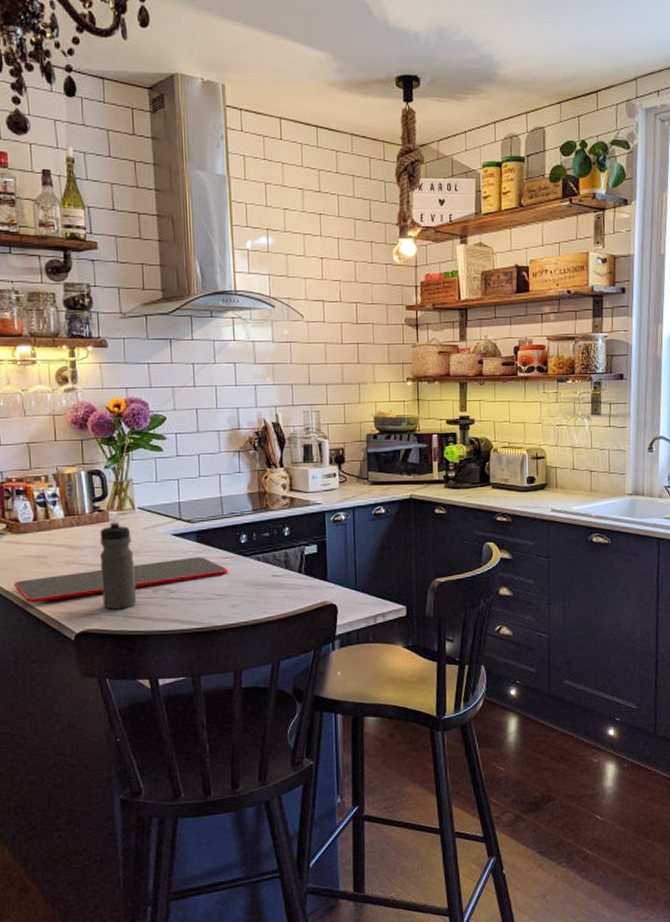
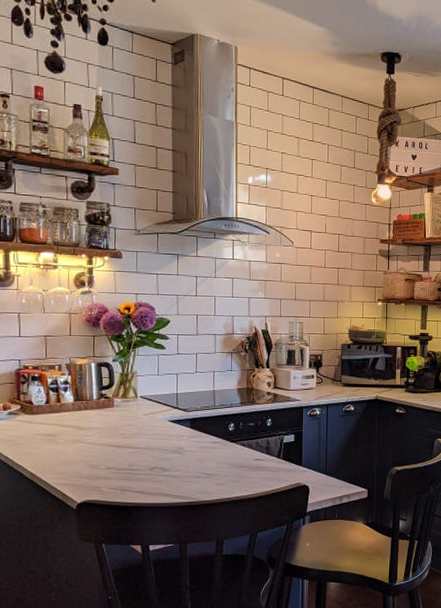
cutting board: present [13,557,229,603] -> none [24,441,217,475]
water bottle: present [99,521,137,610] -> none [103,407,135,483]

